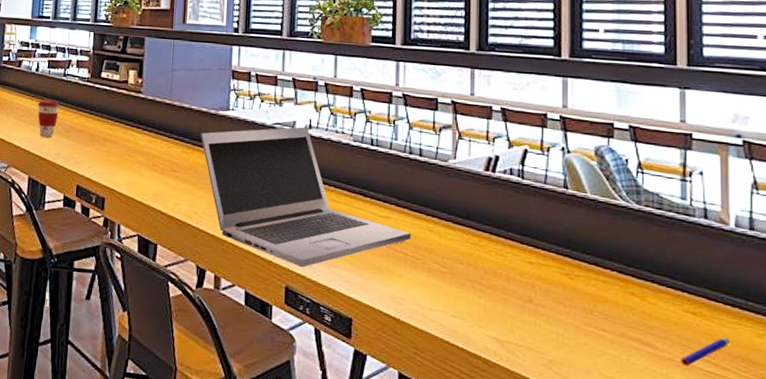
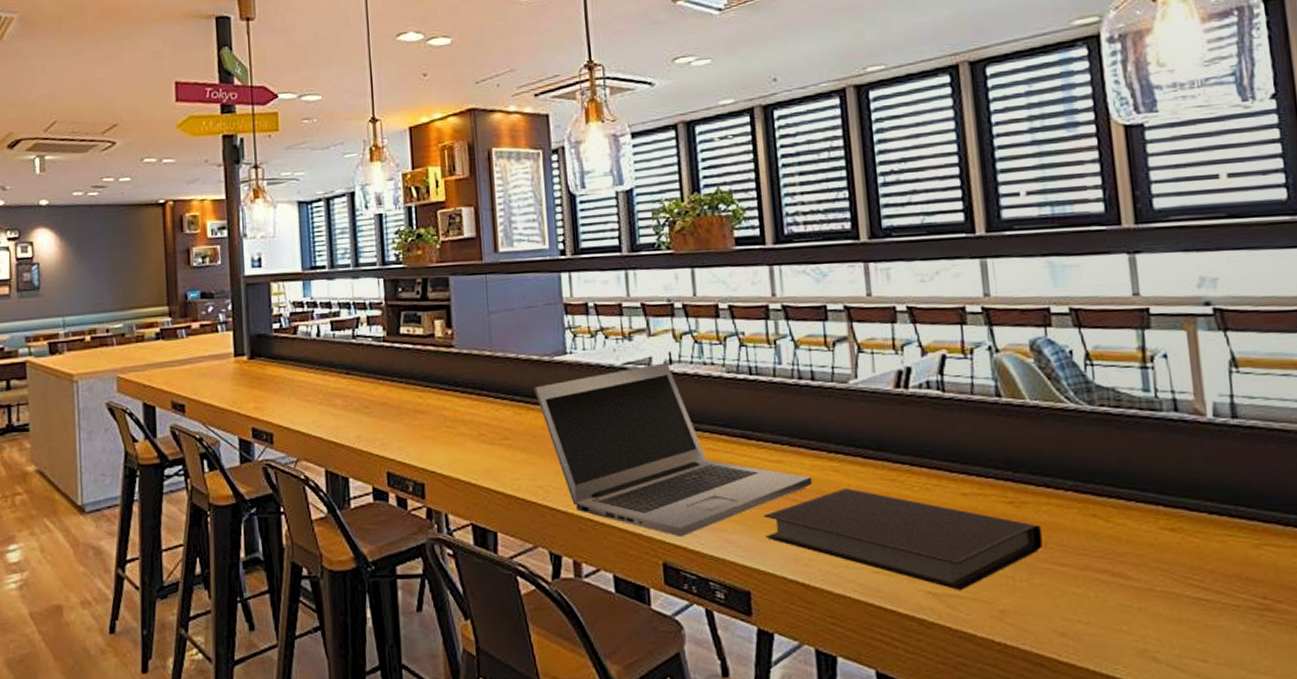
coffee cup: present [38,99,60,137] -> none [324,370,353,417]
notebook: none [369,245,589,340] -> present [763,488,1043,591]
pen: present [681,337,730,367] -> none [1161,553,1220,596]

